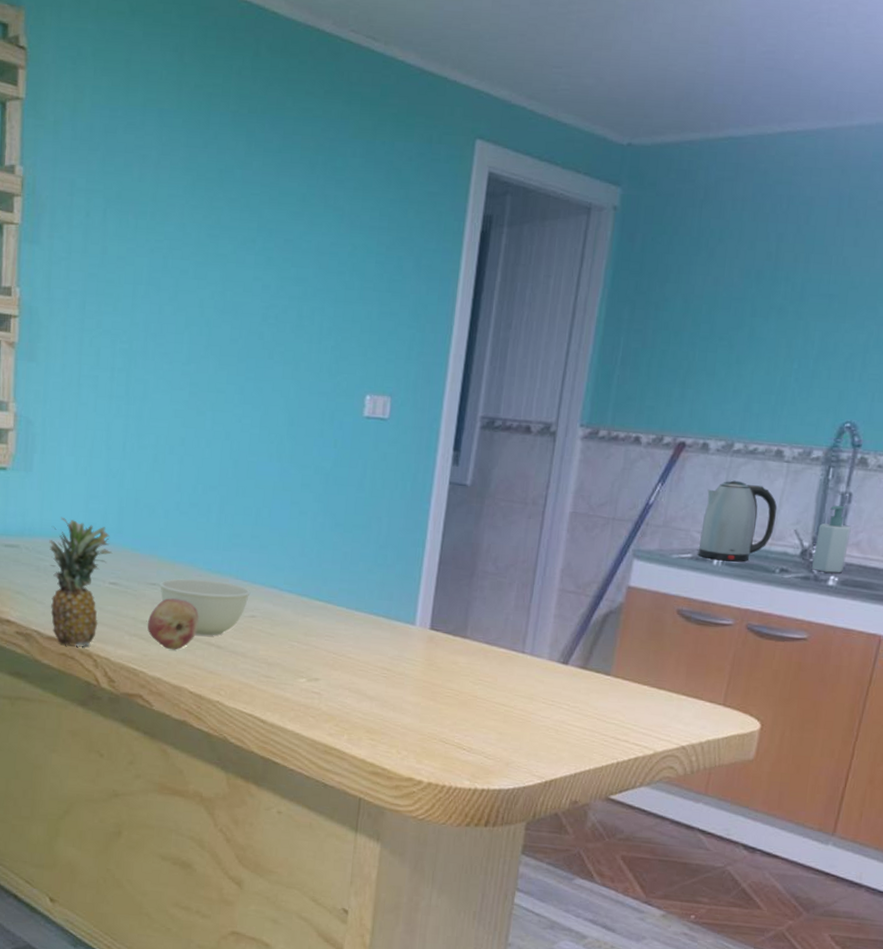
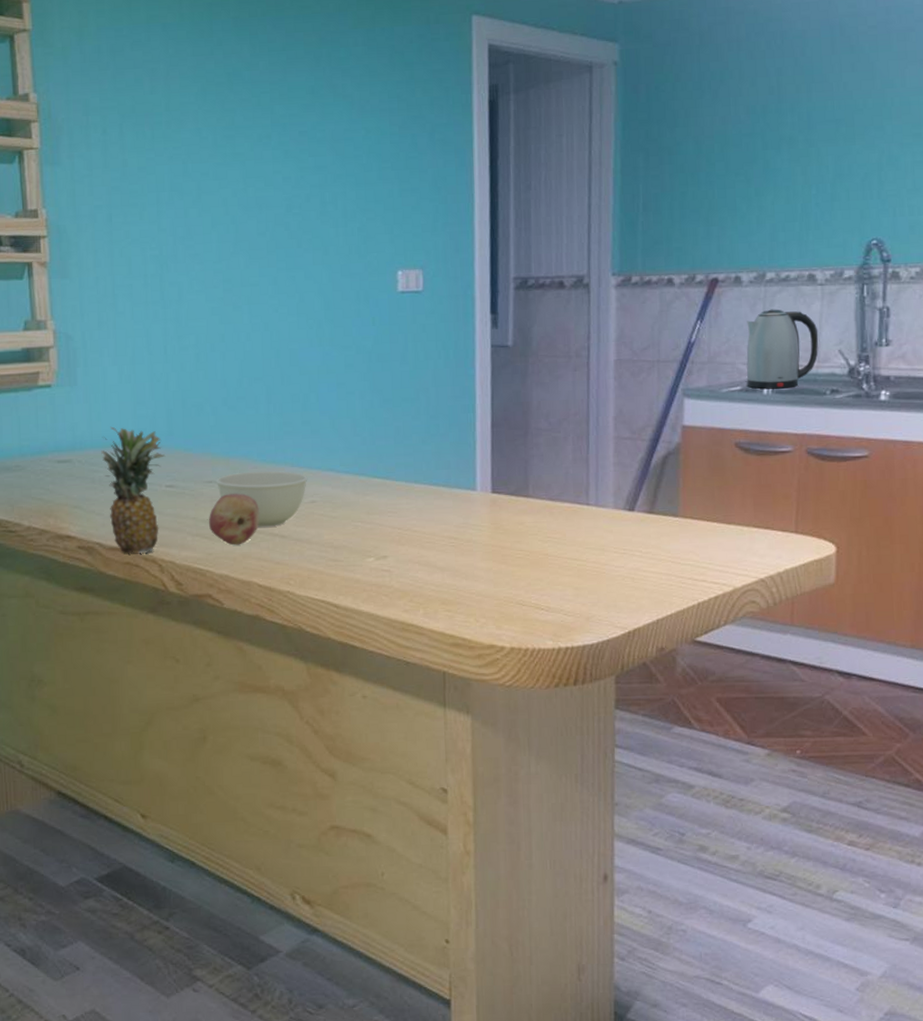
soap bottle: present [811,505,851,573] -> none [861,321,895,388]

